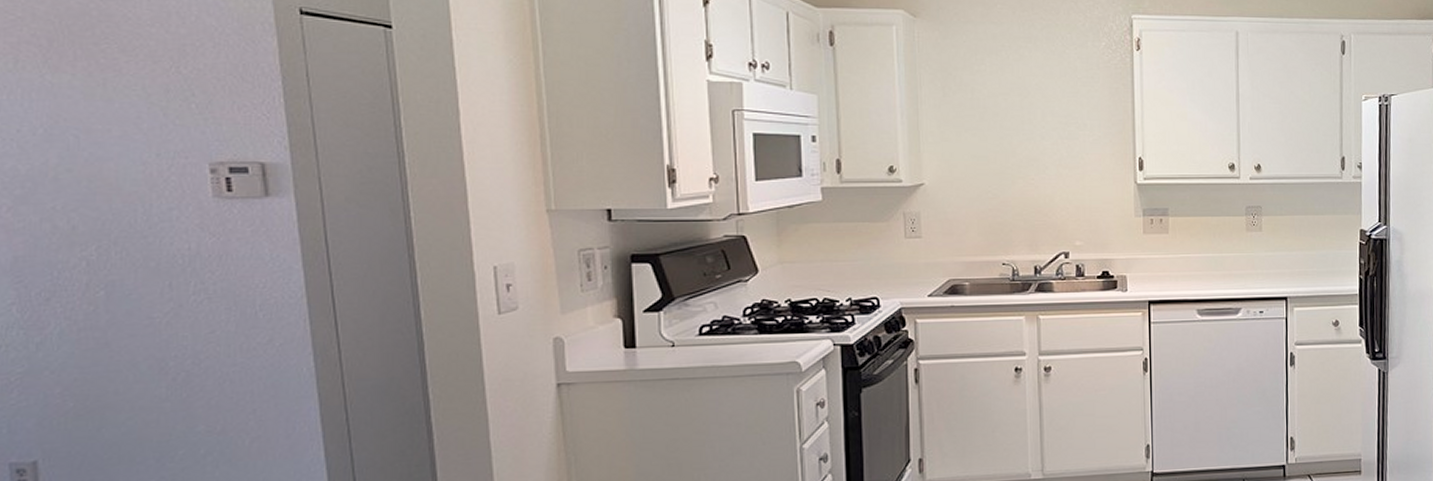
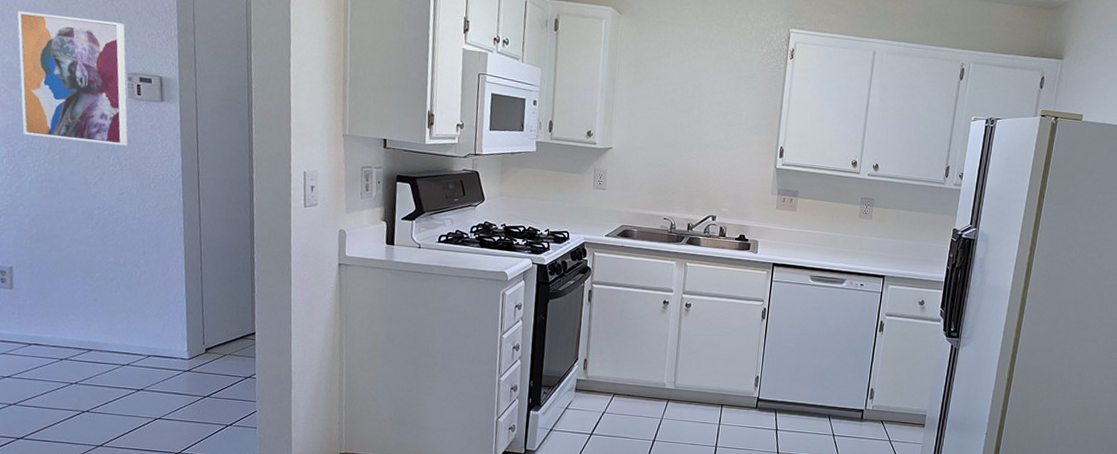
wall art: none [24,94,216,267] -> present [17,10,128,146]

